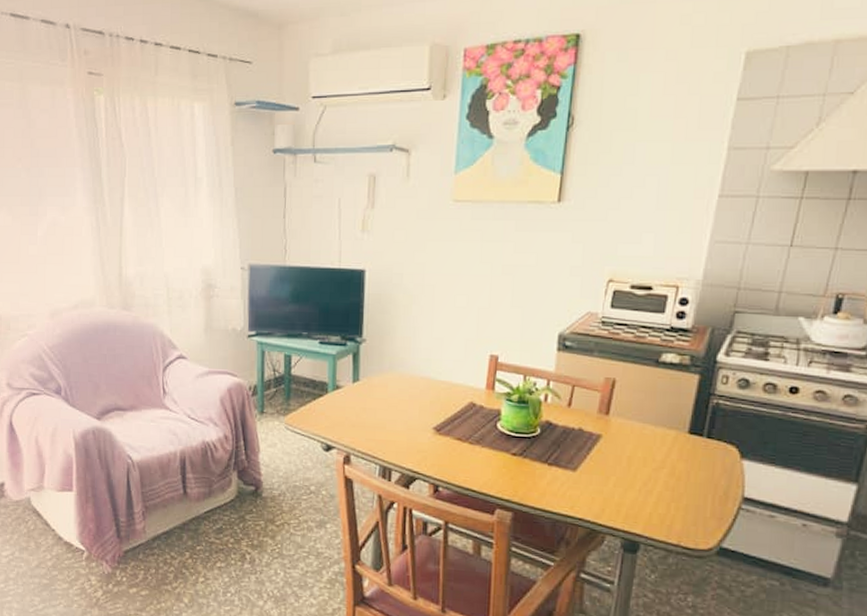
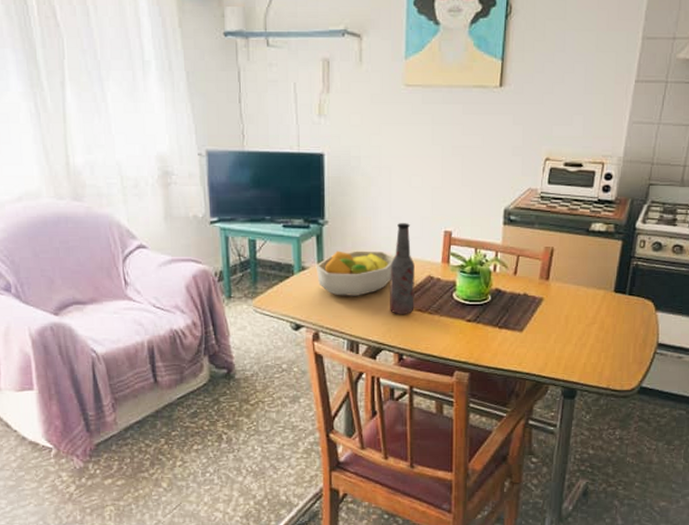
fruit bowl: none [350,370,435,420] -> present [315,251,395,296]
bottle: none [427,344,456,443] -> present [390,223,415,315]

